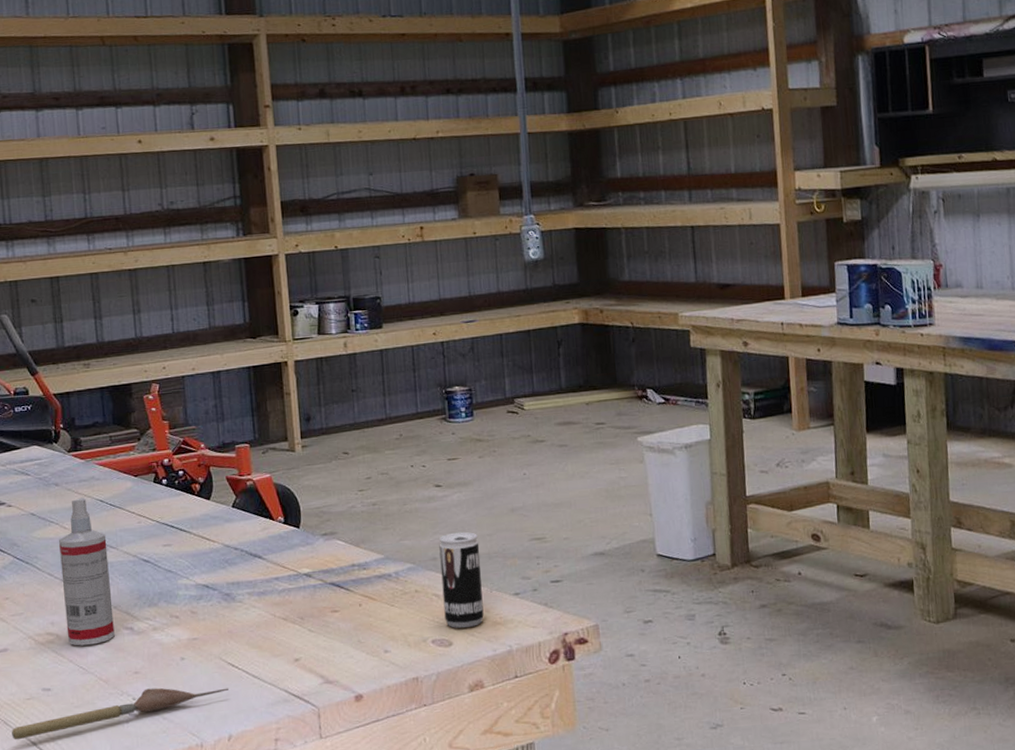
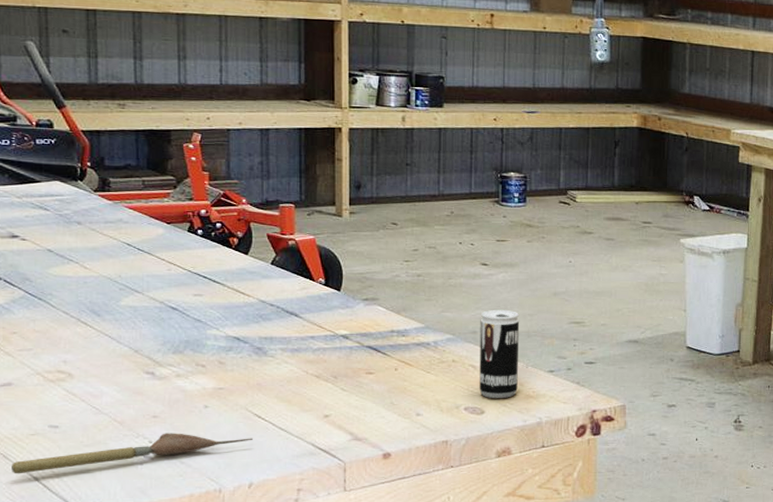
spray bottle: present [59,497,115,646] -> none [78,239,134,386]

